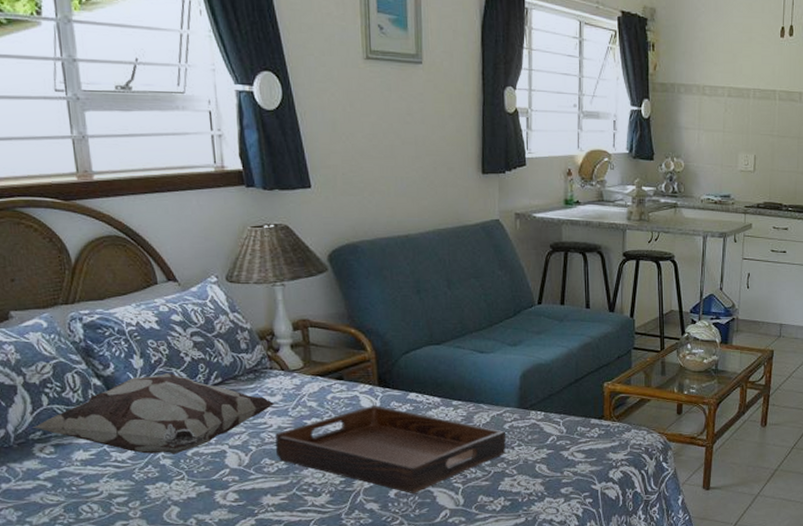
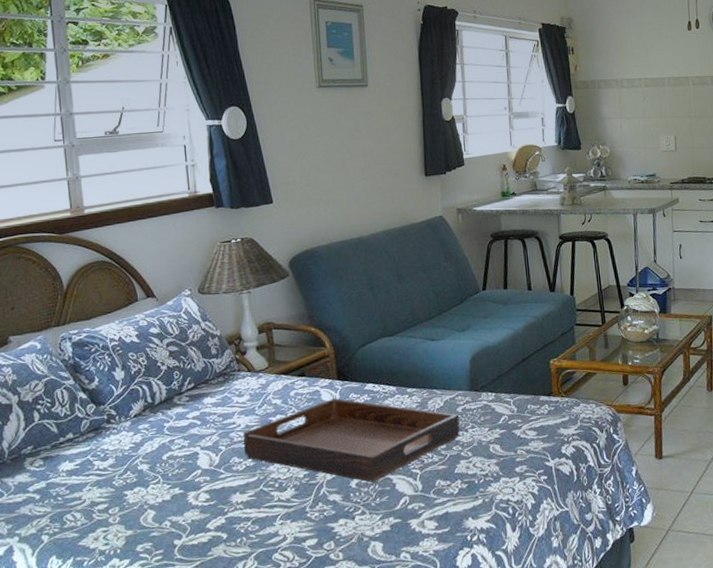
decorative pillow: present [33,373,275,454] -> none [25,382,243,461]

